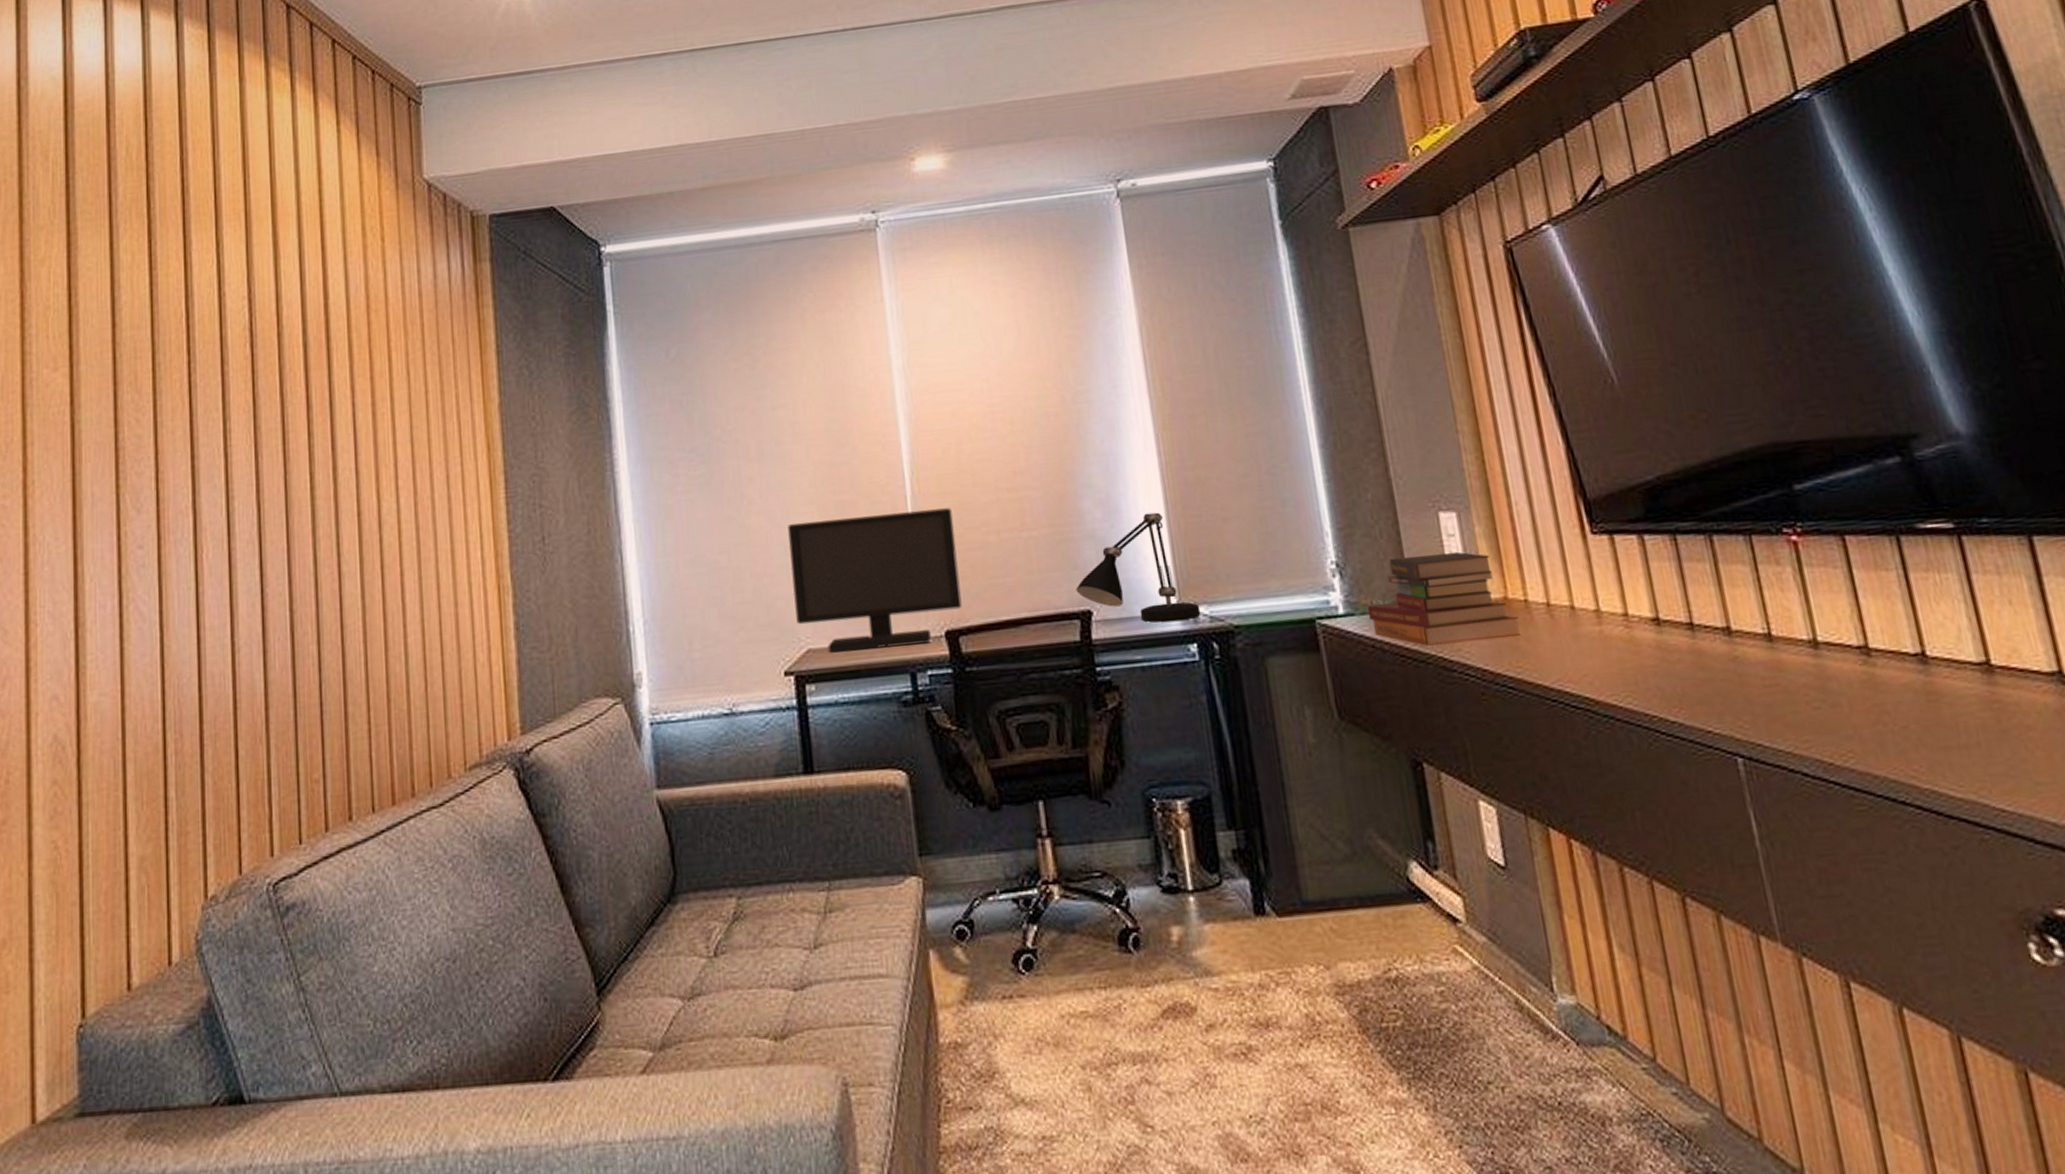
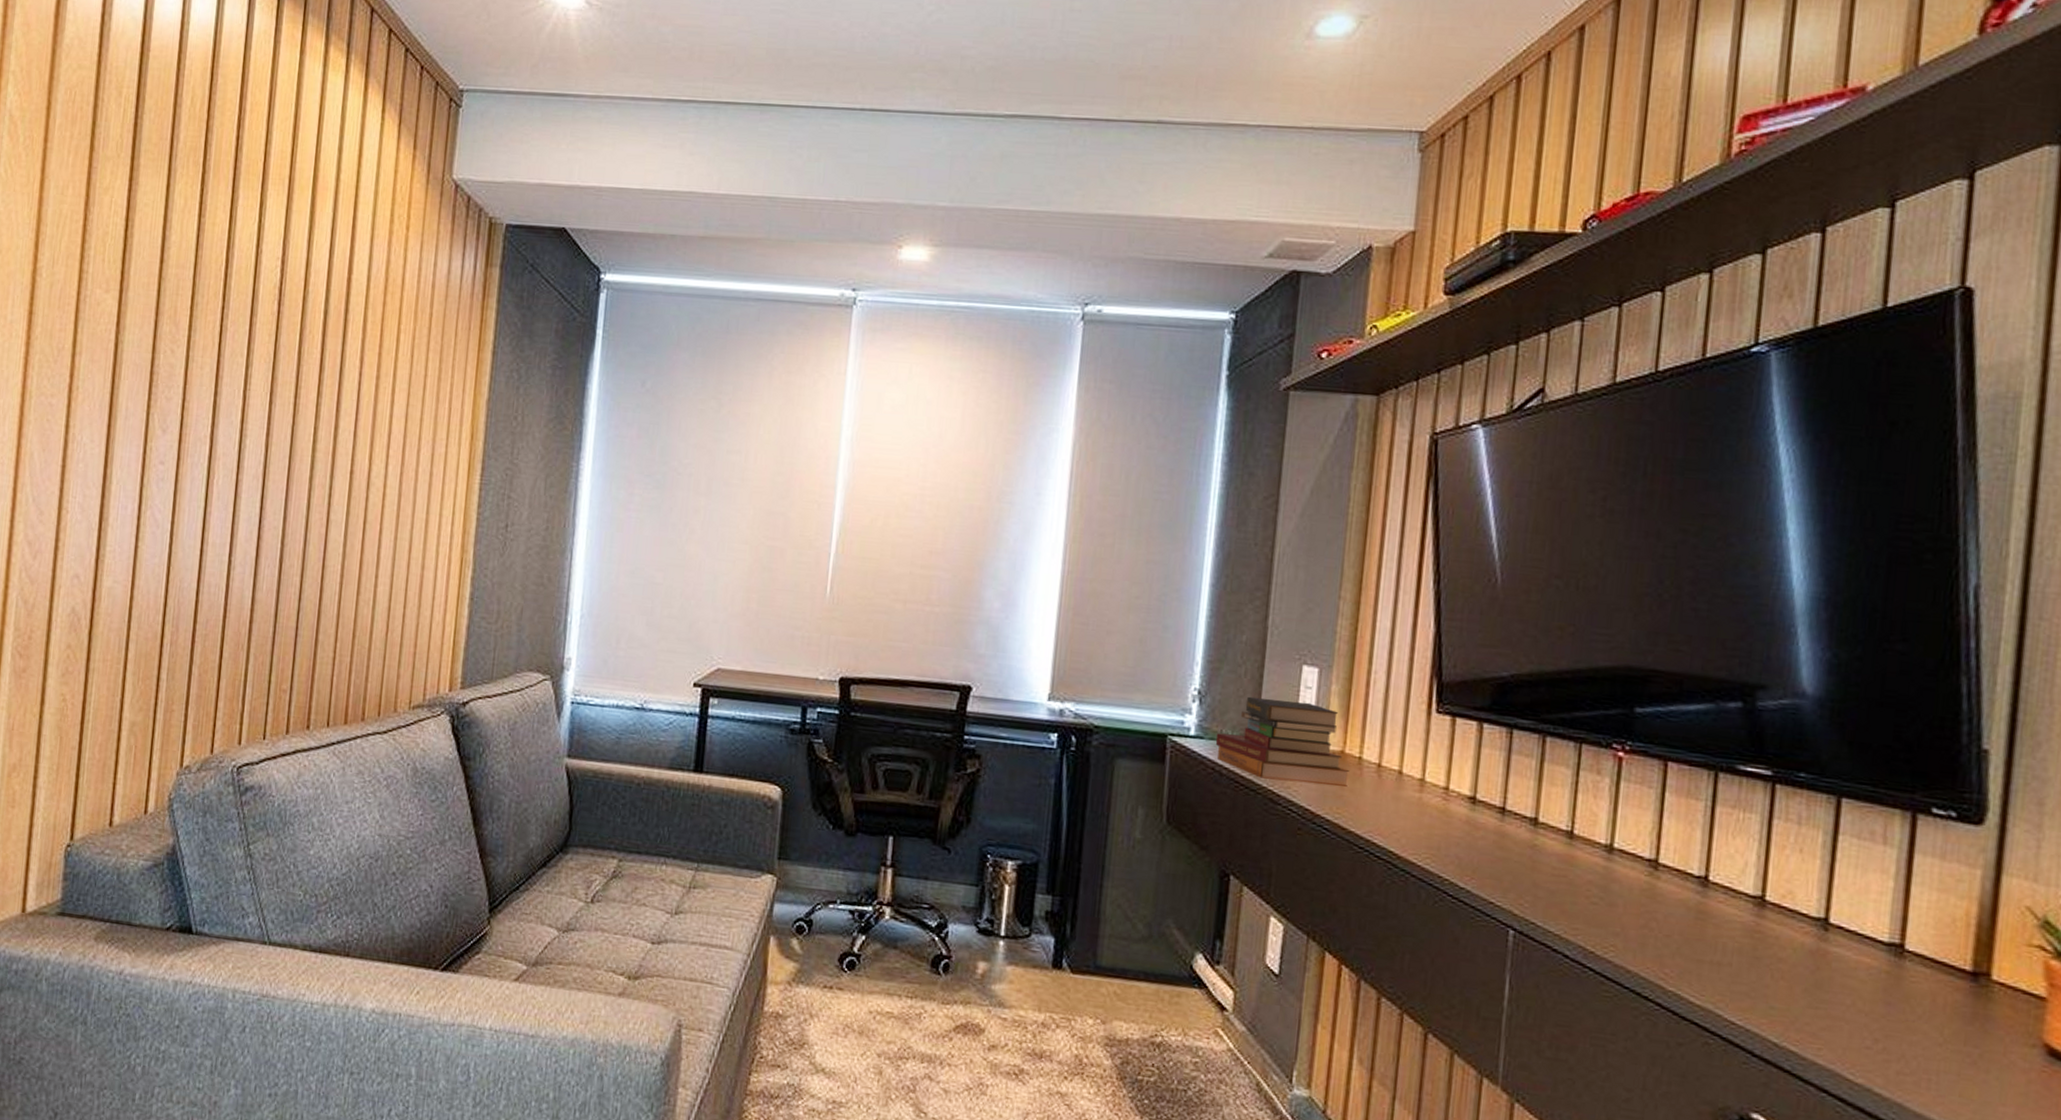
computer monitor: present [787,508,962,653] -> none [712,557,868,685]
desk lamp: present [1076,512,1201,623] -> none [962,612,1068,712]

